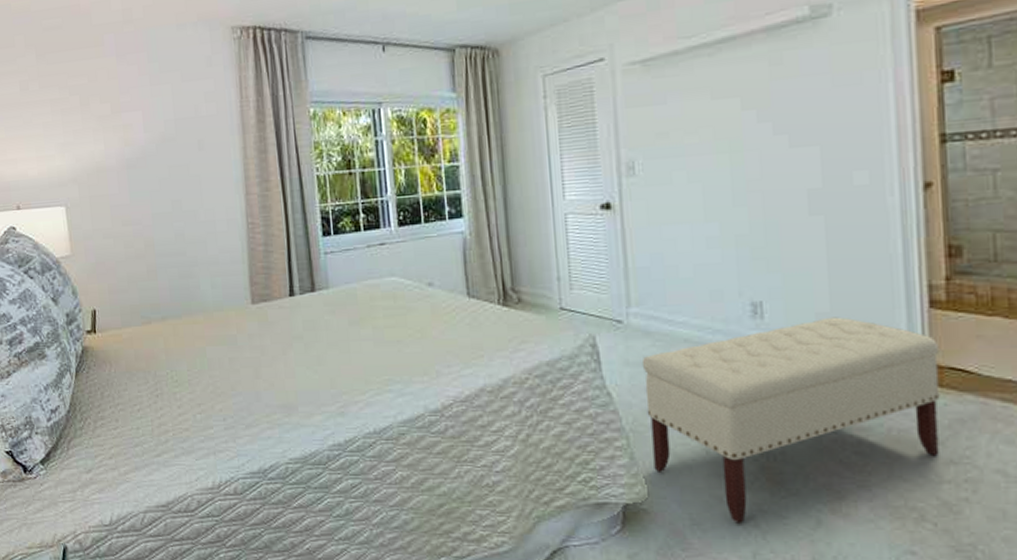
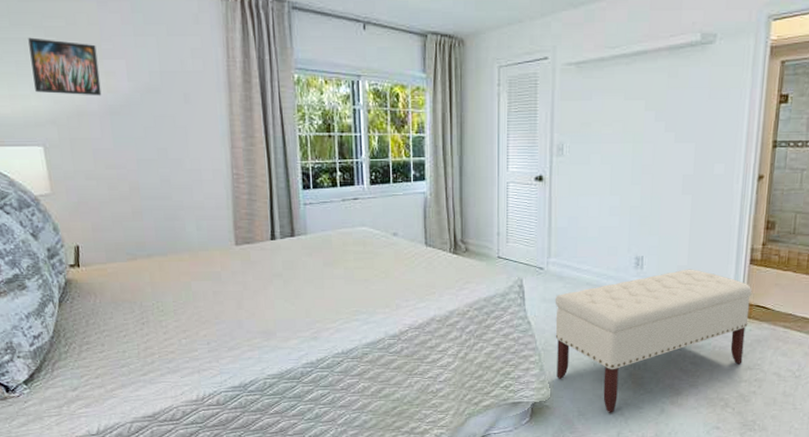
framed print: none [54,98,120,152] -> present [28,37,102,96]

